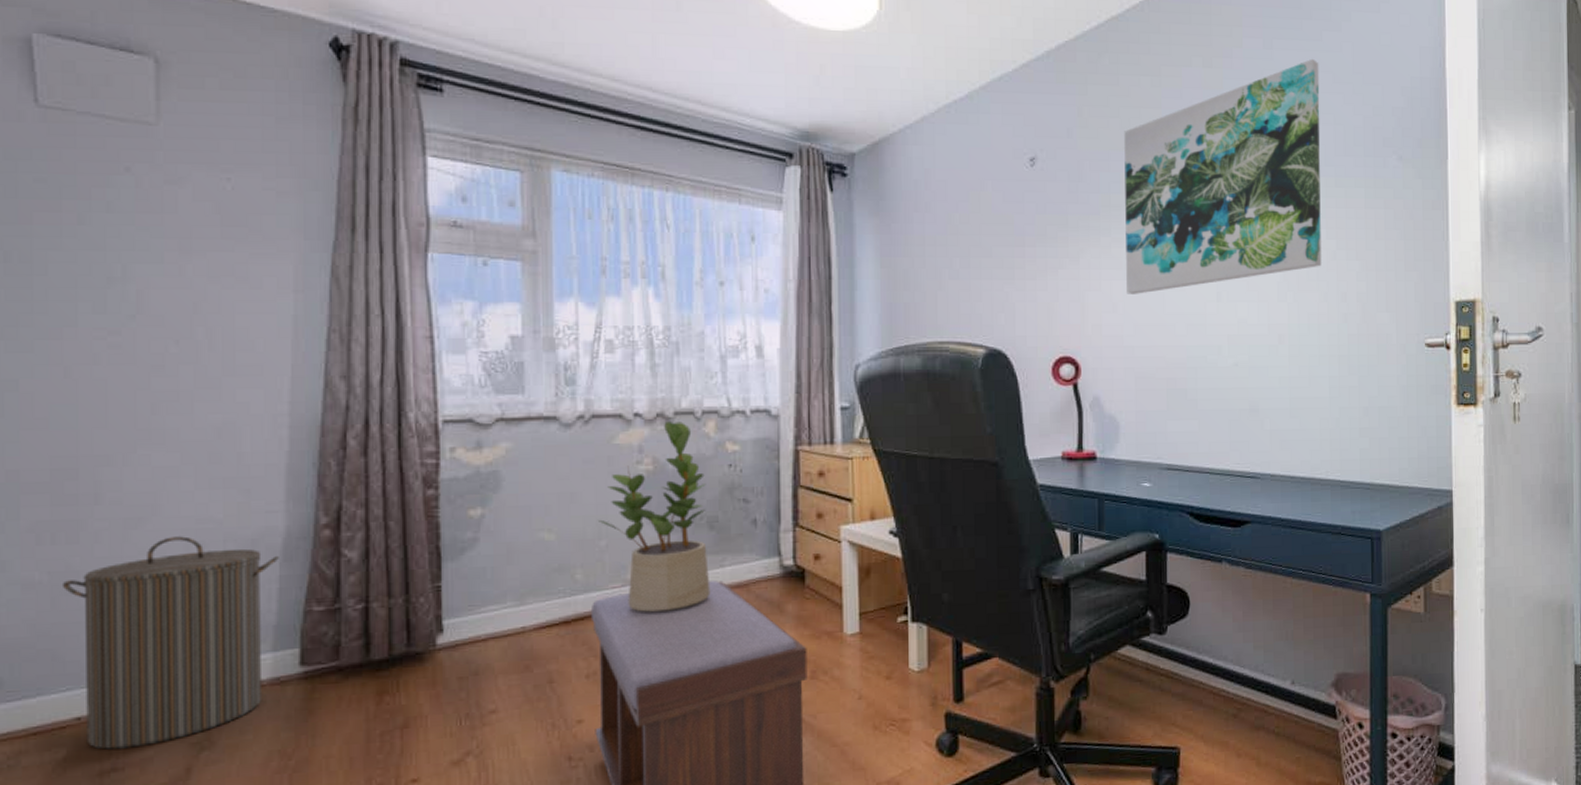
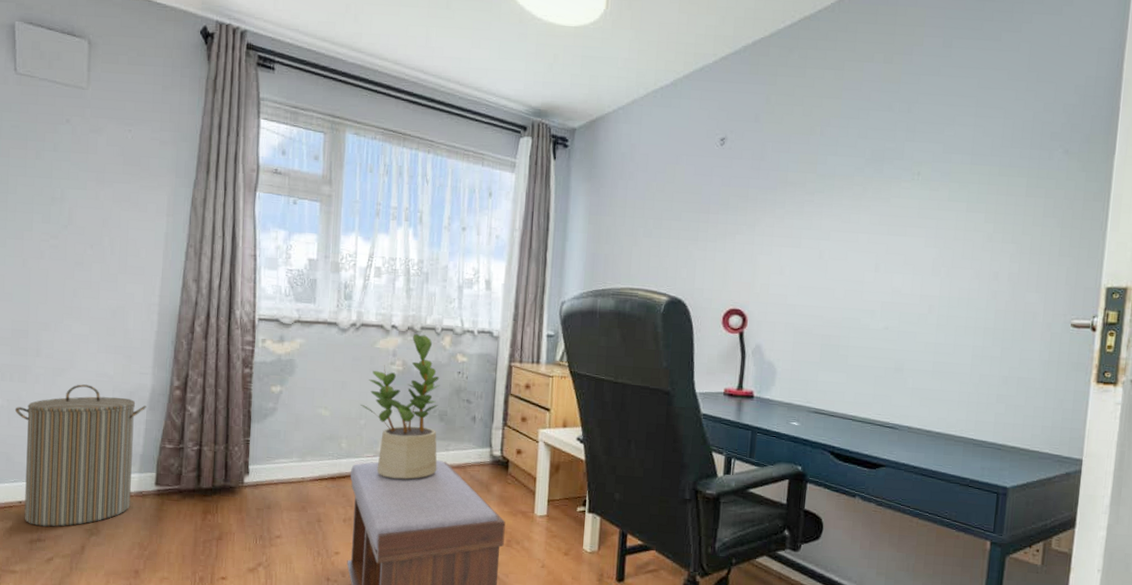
wall art: present [1124,58,1322,294] -> none [794,57,996,261]

